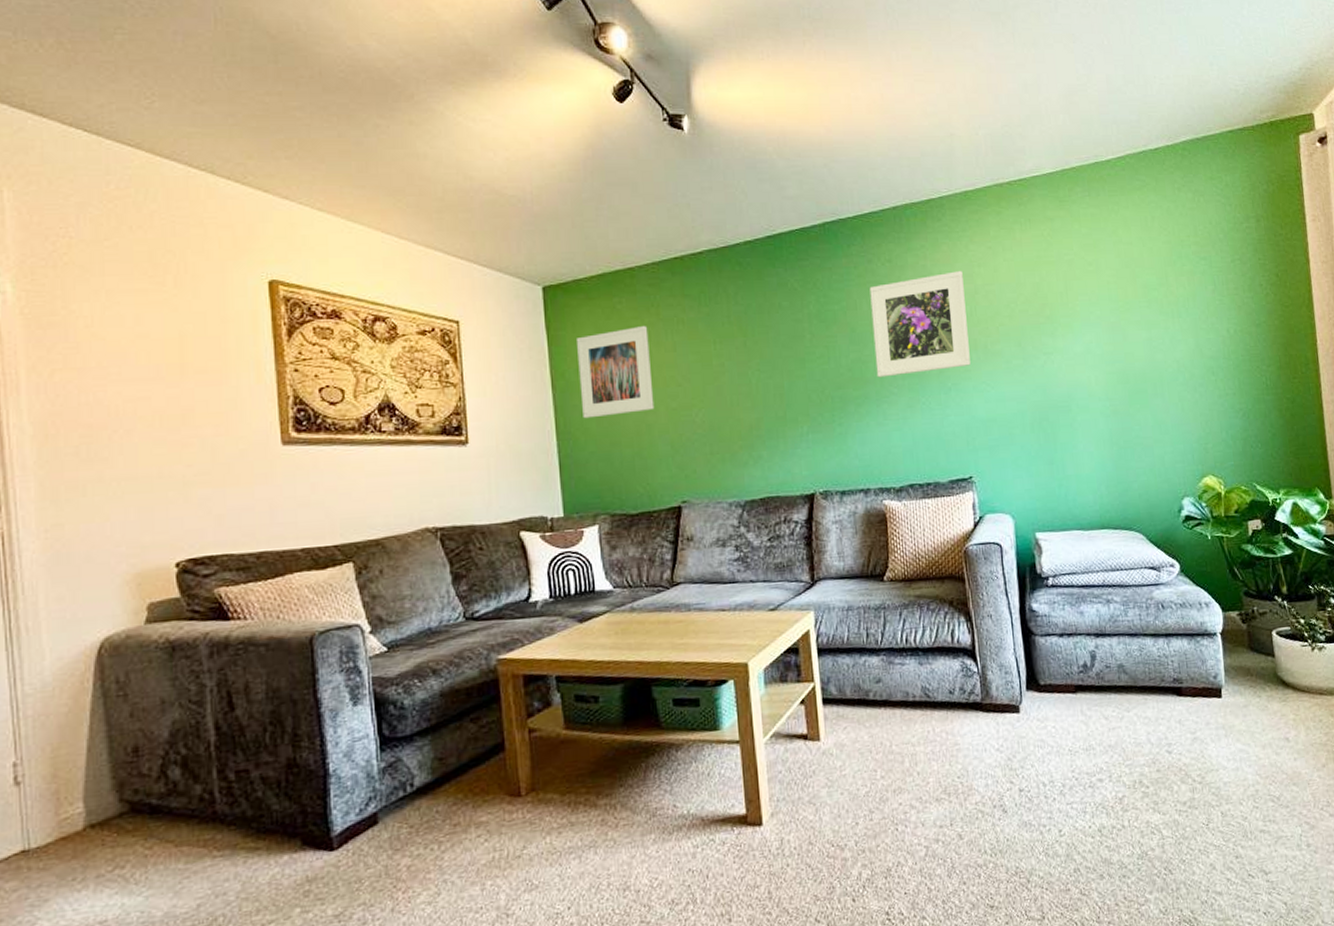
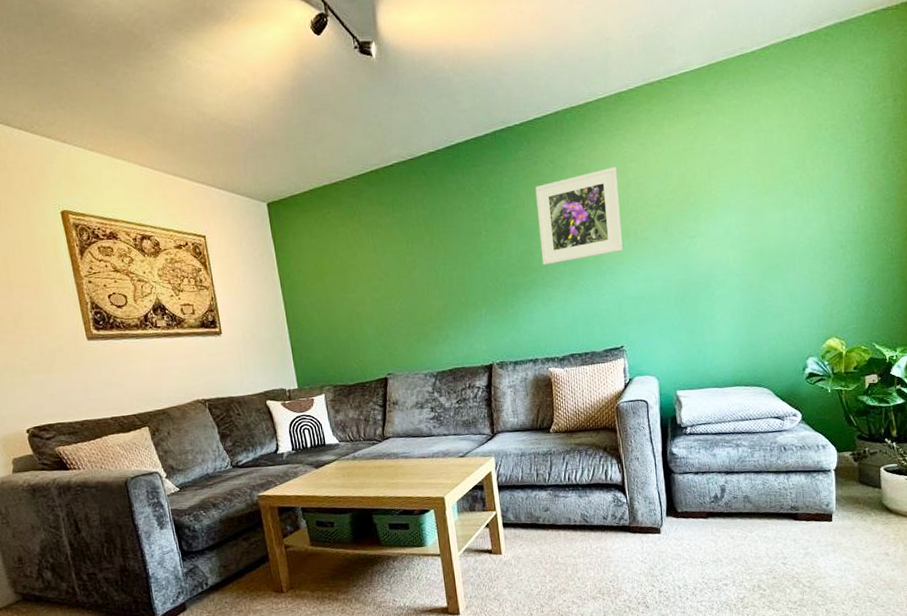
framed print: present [577,326,655,419] -> none [297,232,362,311]

